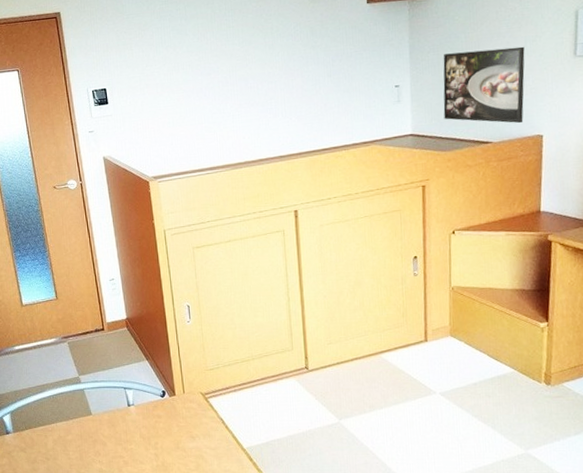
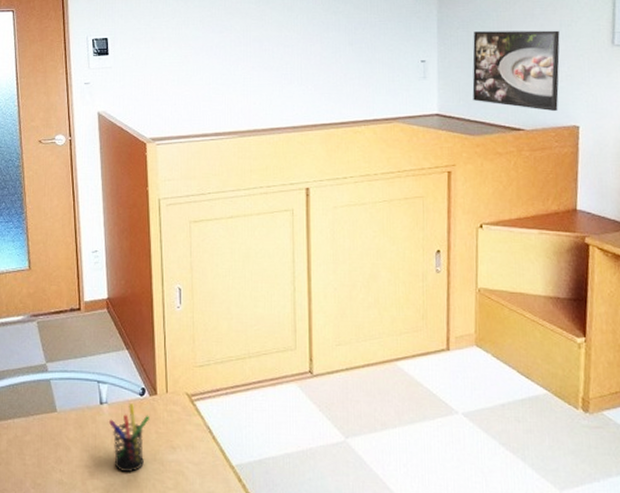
pen holder: none [137,404,171,460] -> present [109,403,149,473]

